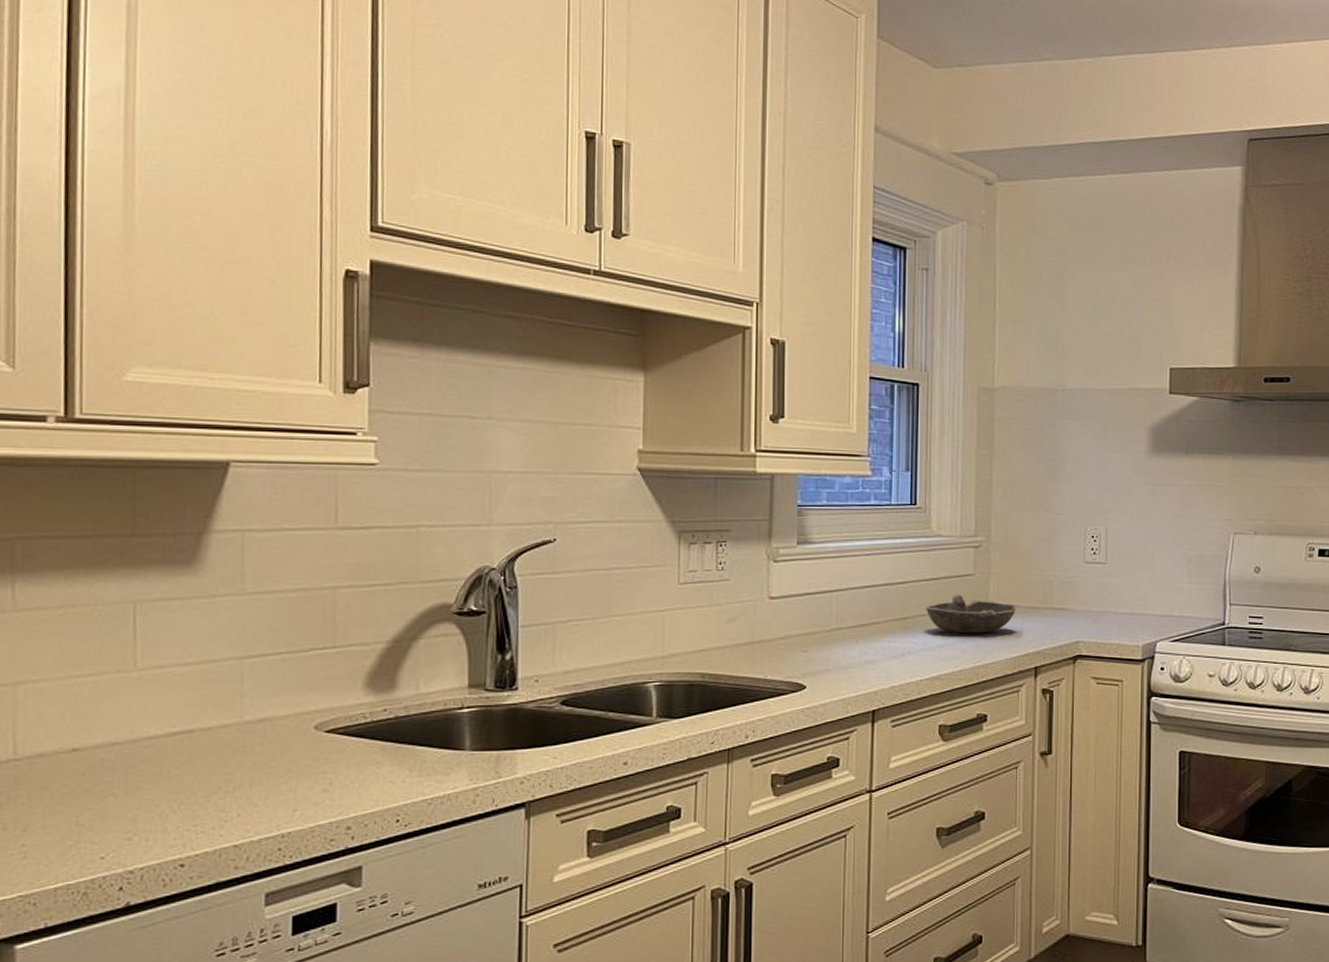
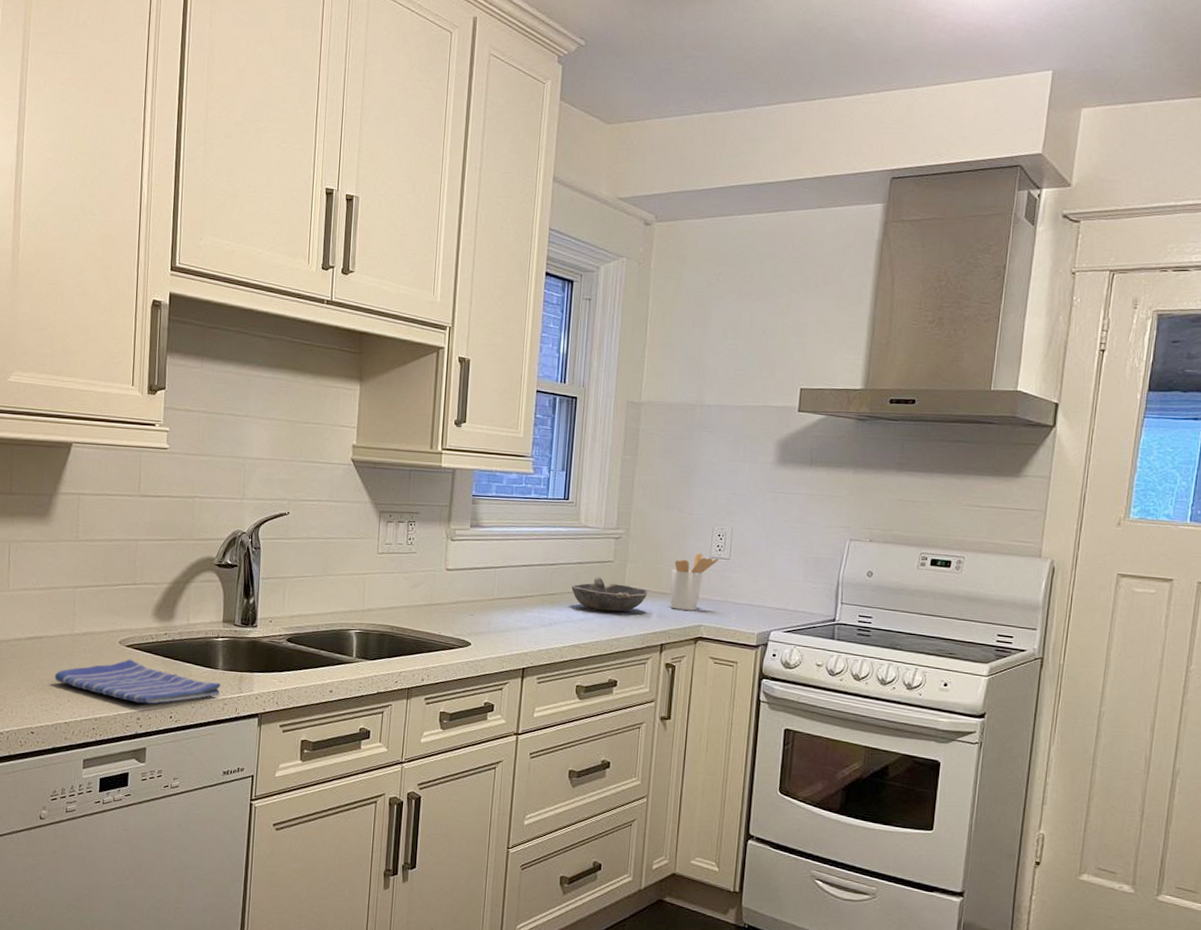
dish towel: none [214,748,469,807] -> present [54,659,221,704]
utensil holder: none [1041,557,1094,625] -> present [670,552,718,611]

